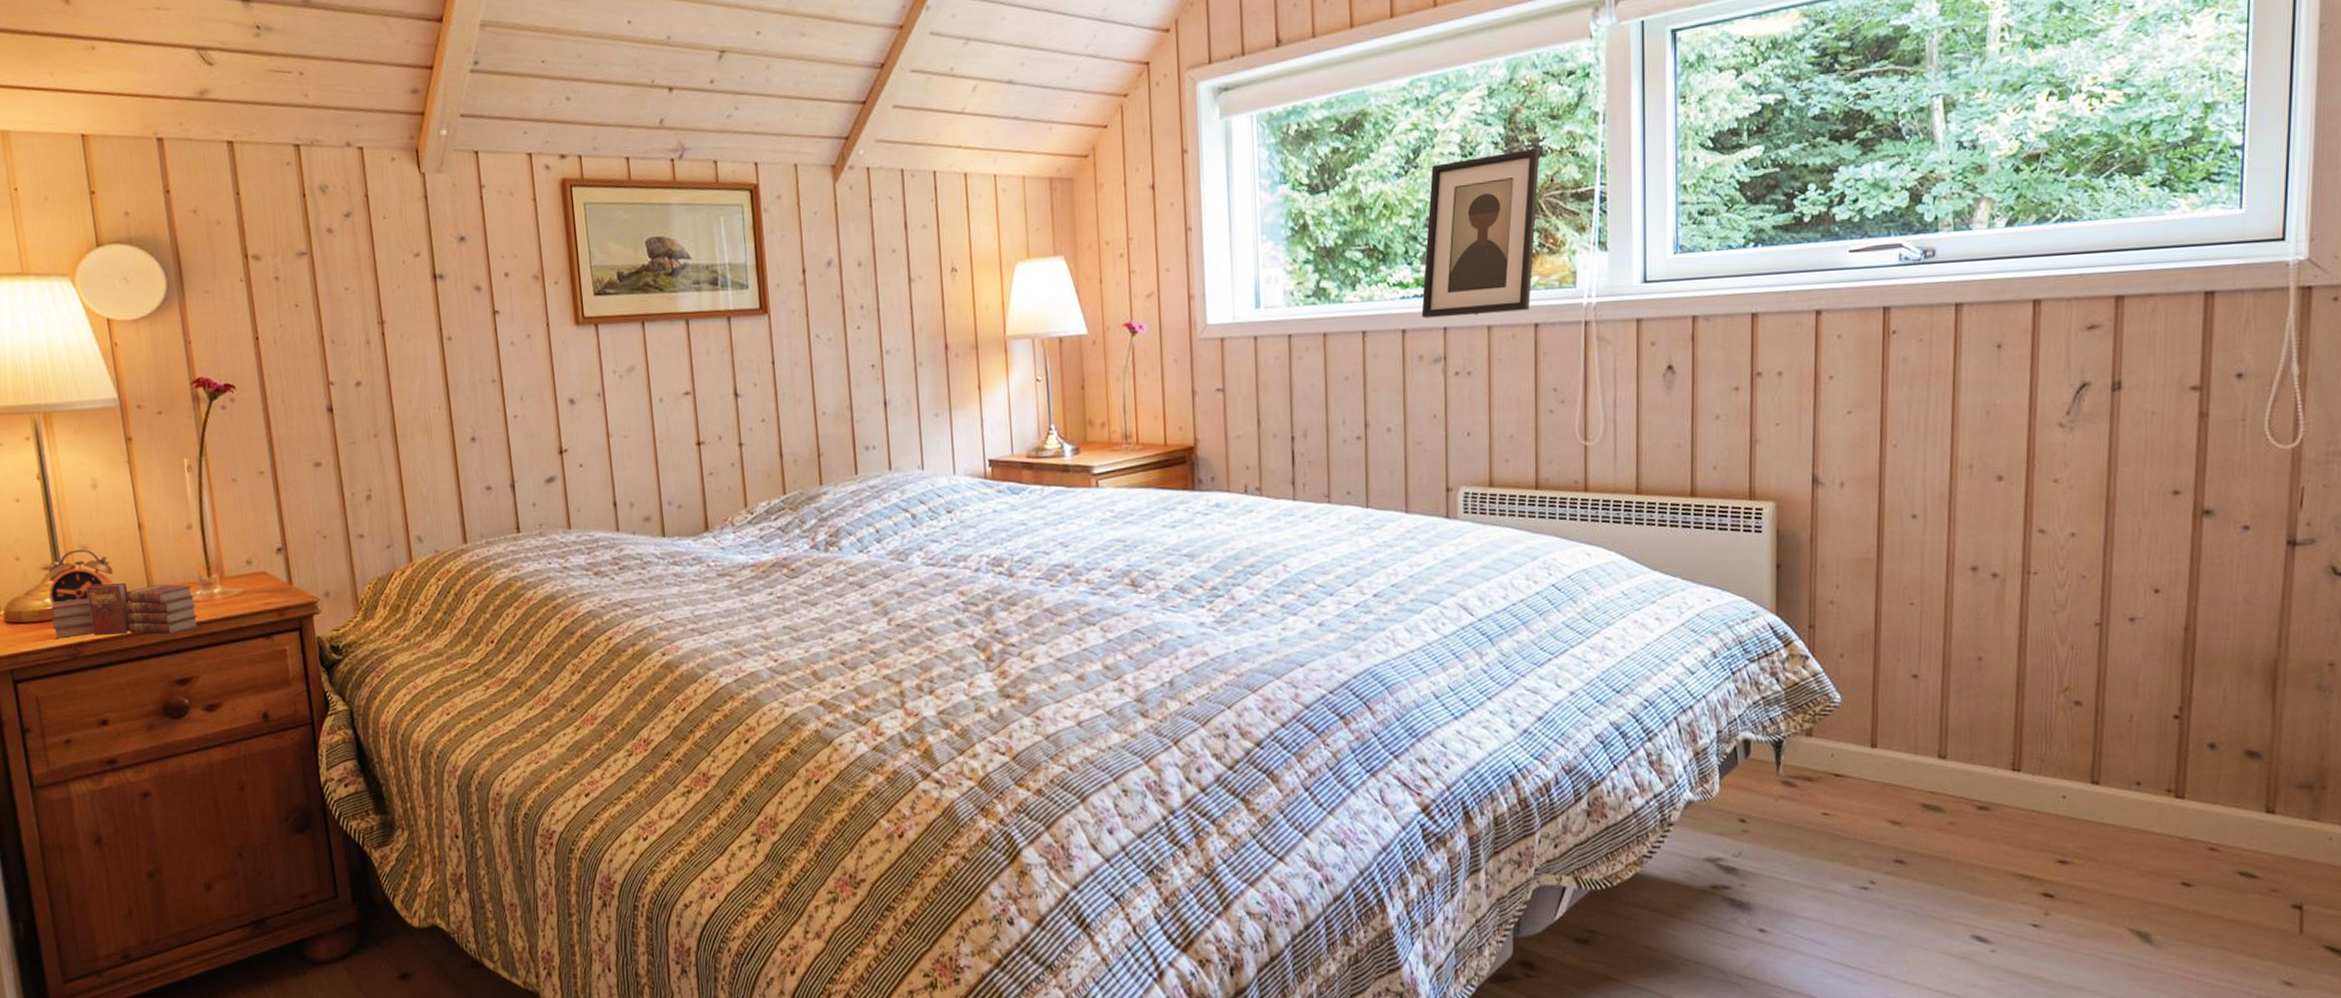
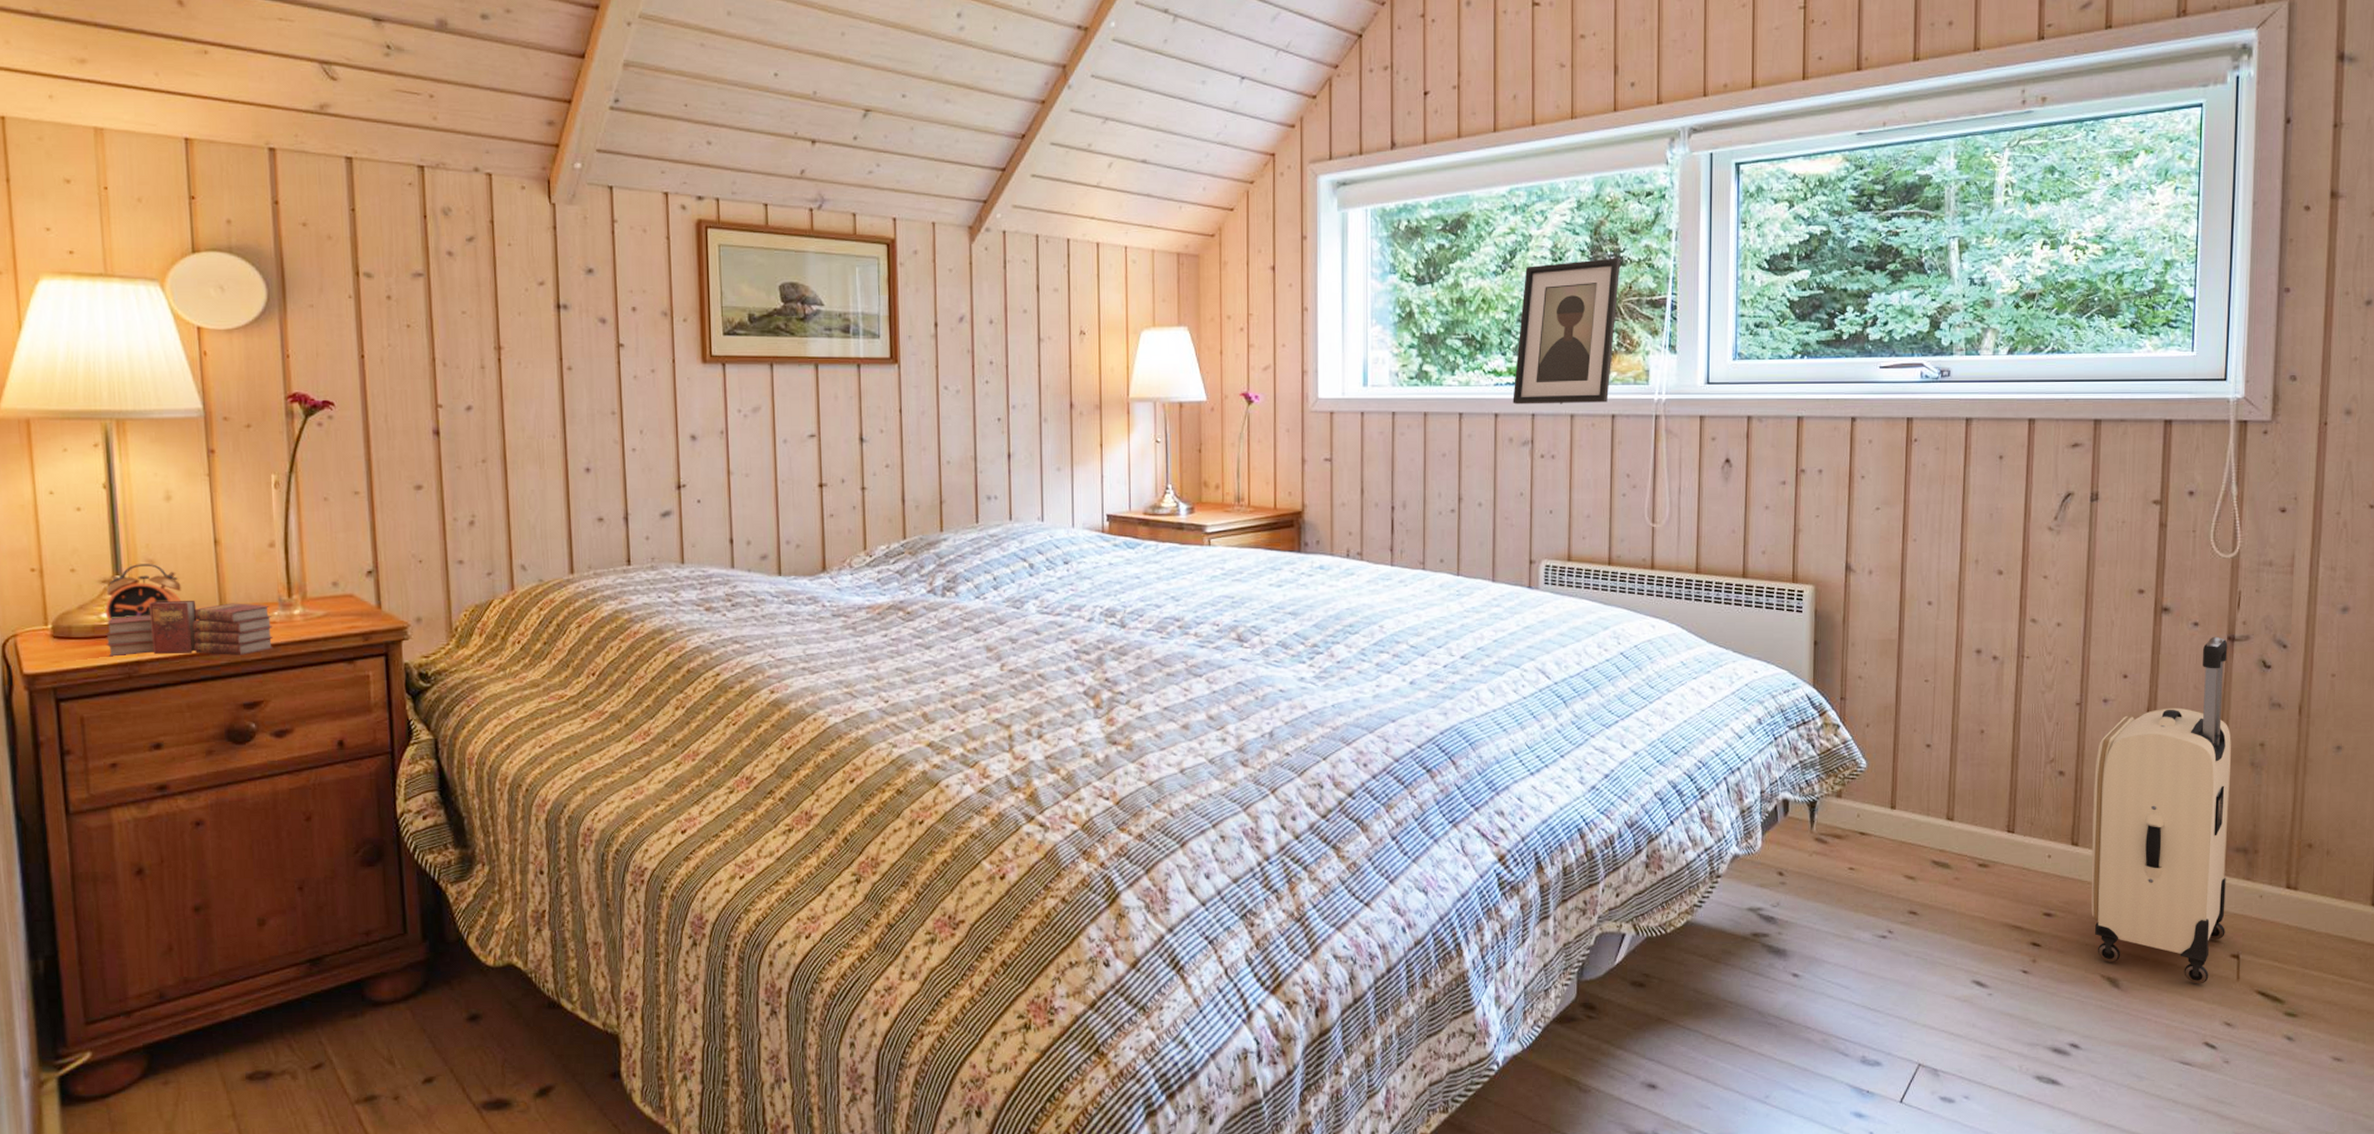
suitcase: none [2116,541,2292,939] -> present [2091,636,2231,984]

